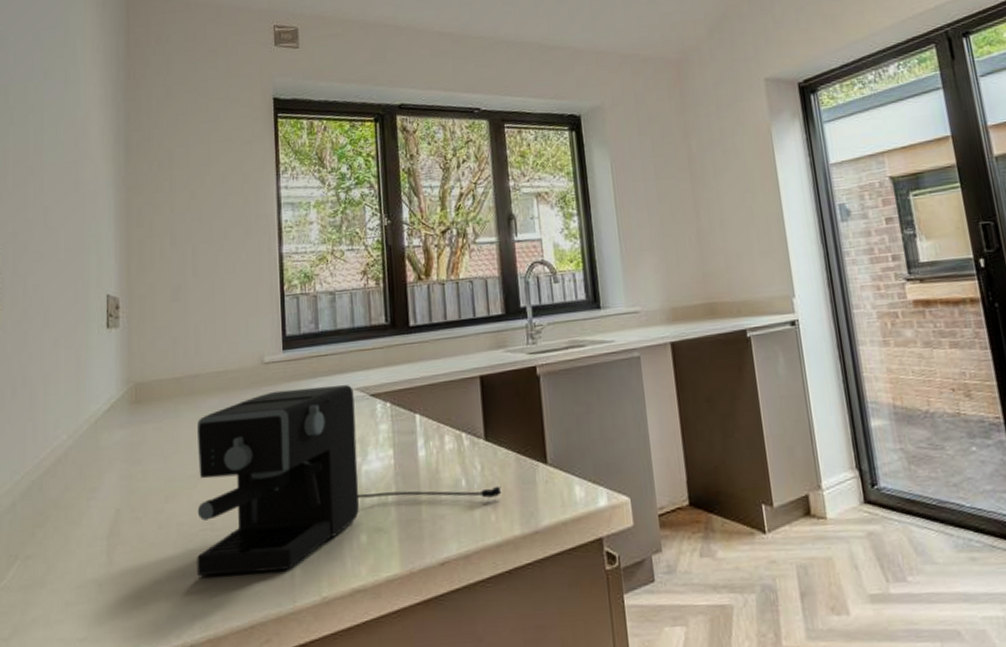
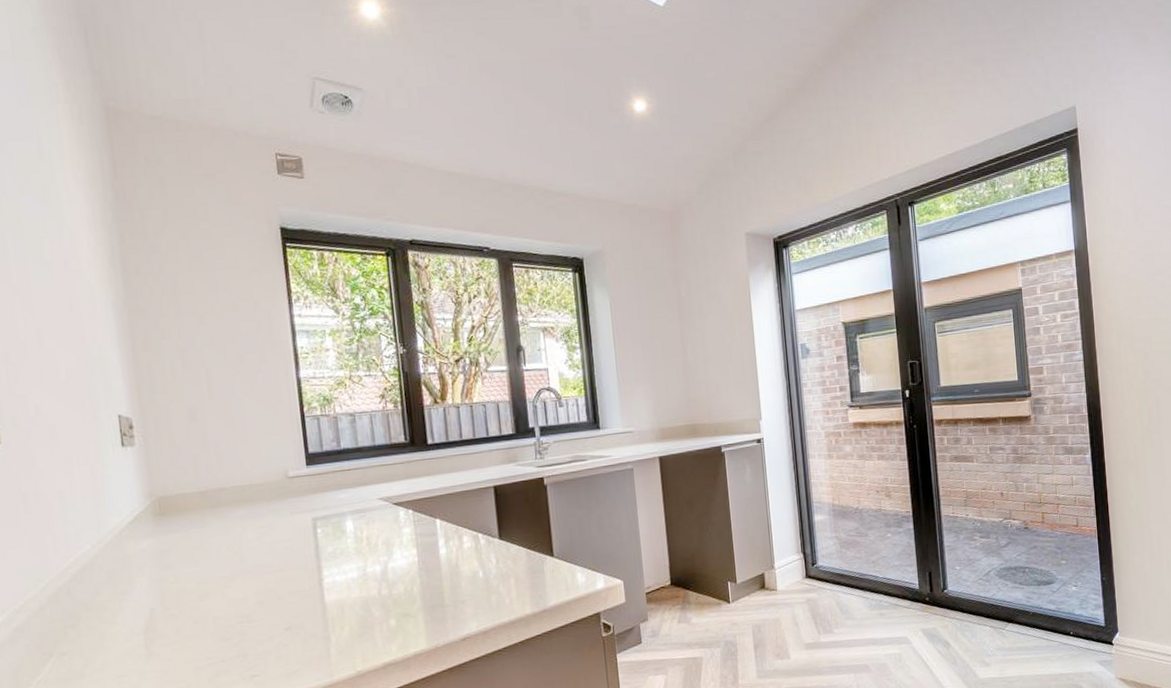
coffee maker: present [196,385,502,577] -> none [225,495,515,661]

